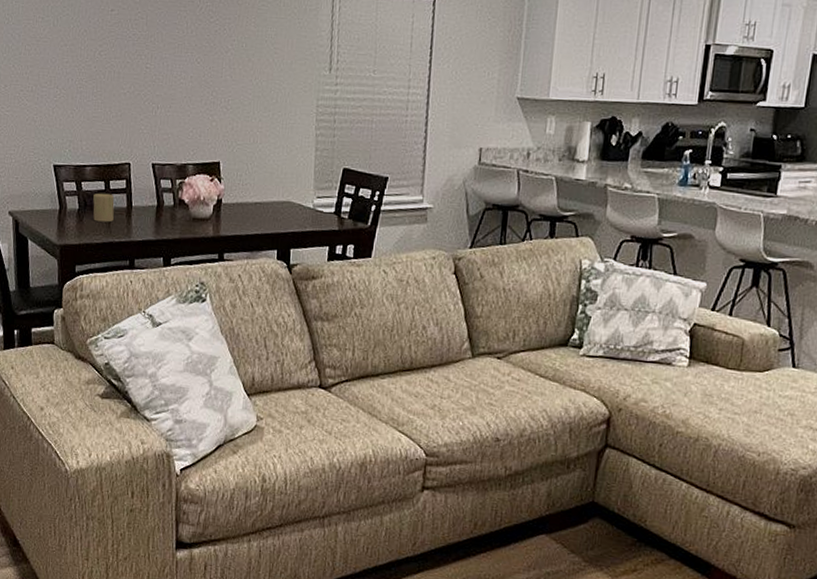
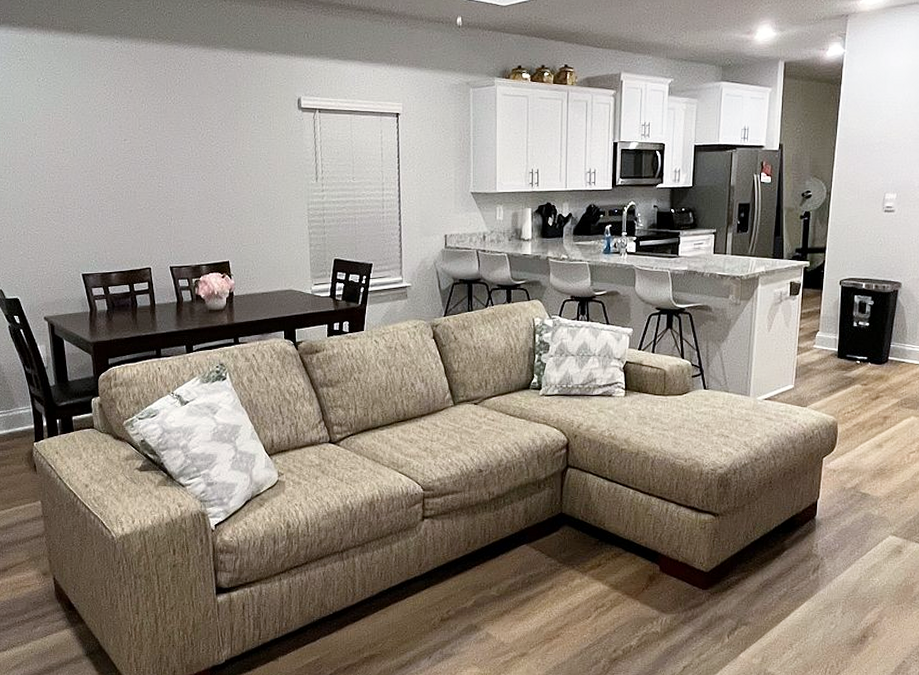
candle: present [93,193,115,223] -> none [120,295,139,320]

